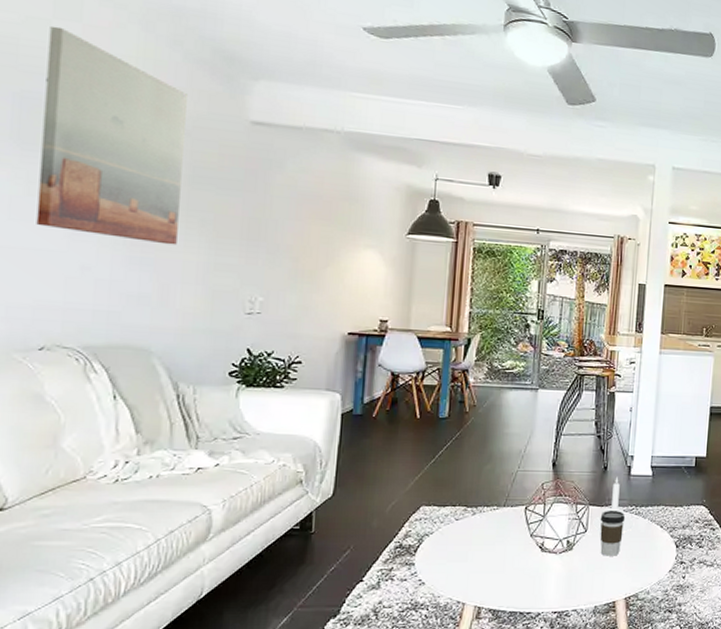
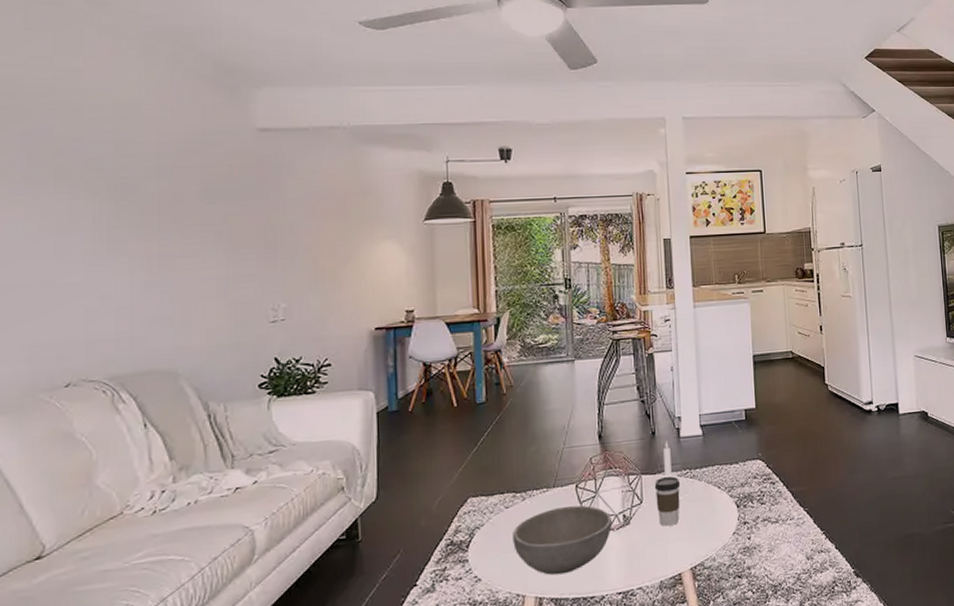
wall art: present [36,25,187,245] -> none [51,62,194,263]
bowl: none [459,525,557,588] -> present [513,505,613,575]

